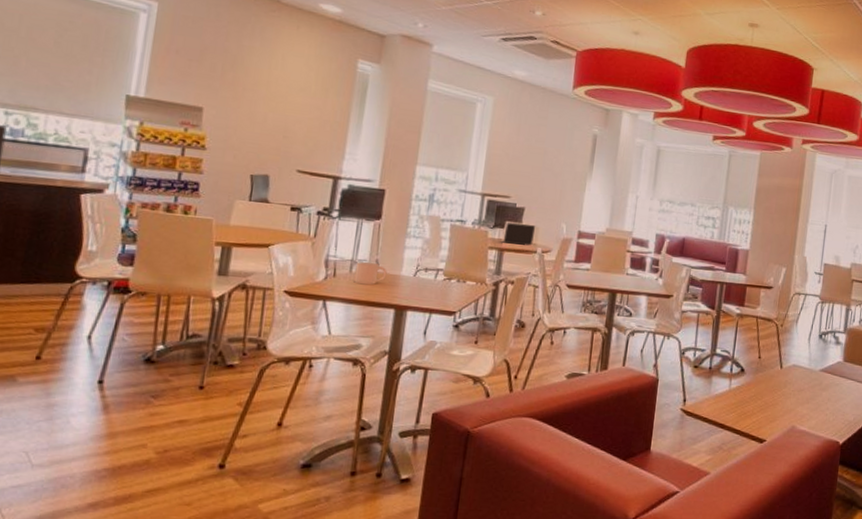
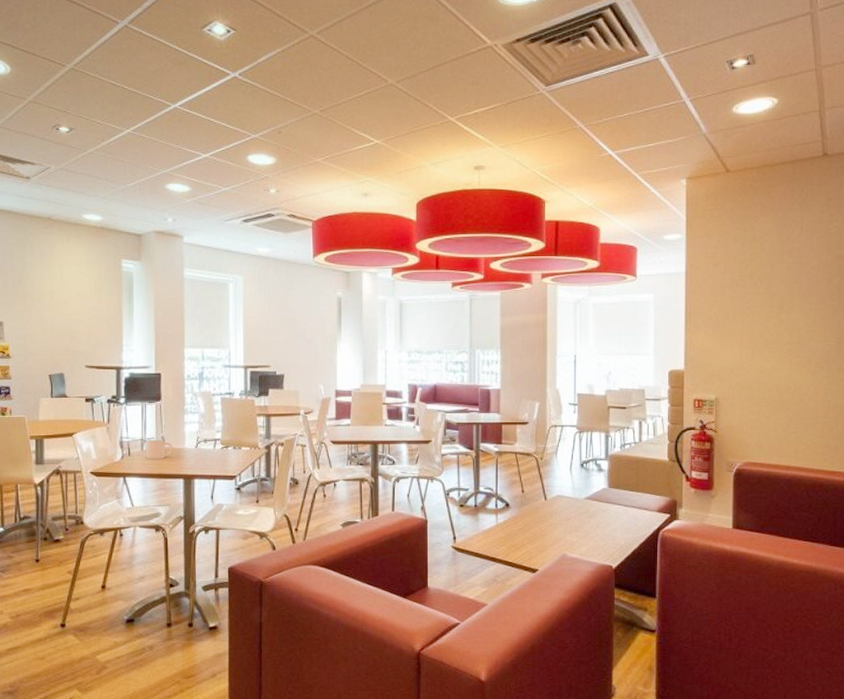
laptop: present [500,223,536,246] -> none [266,389,297,409]

